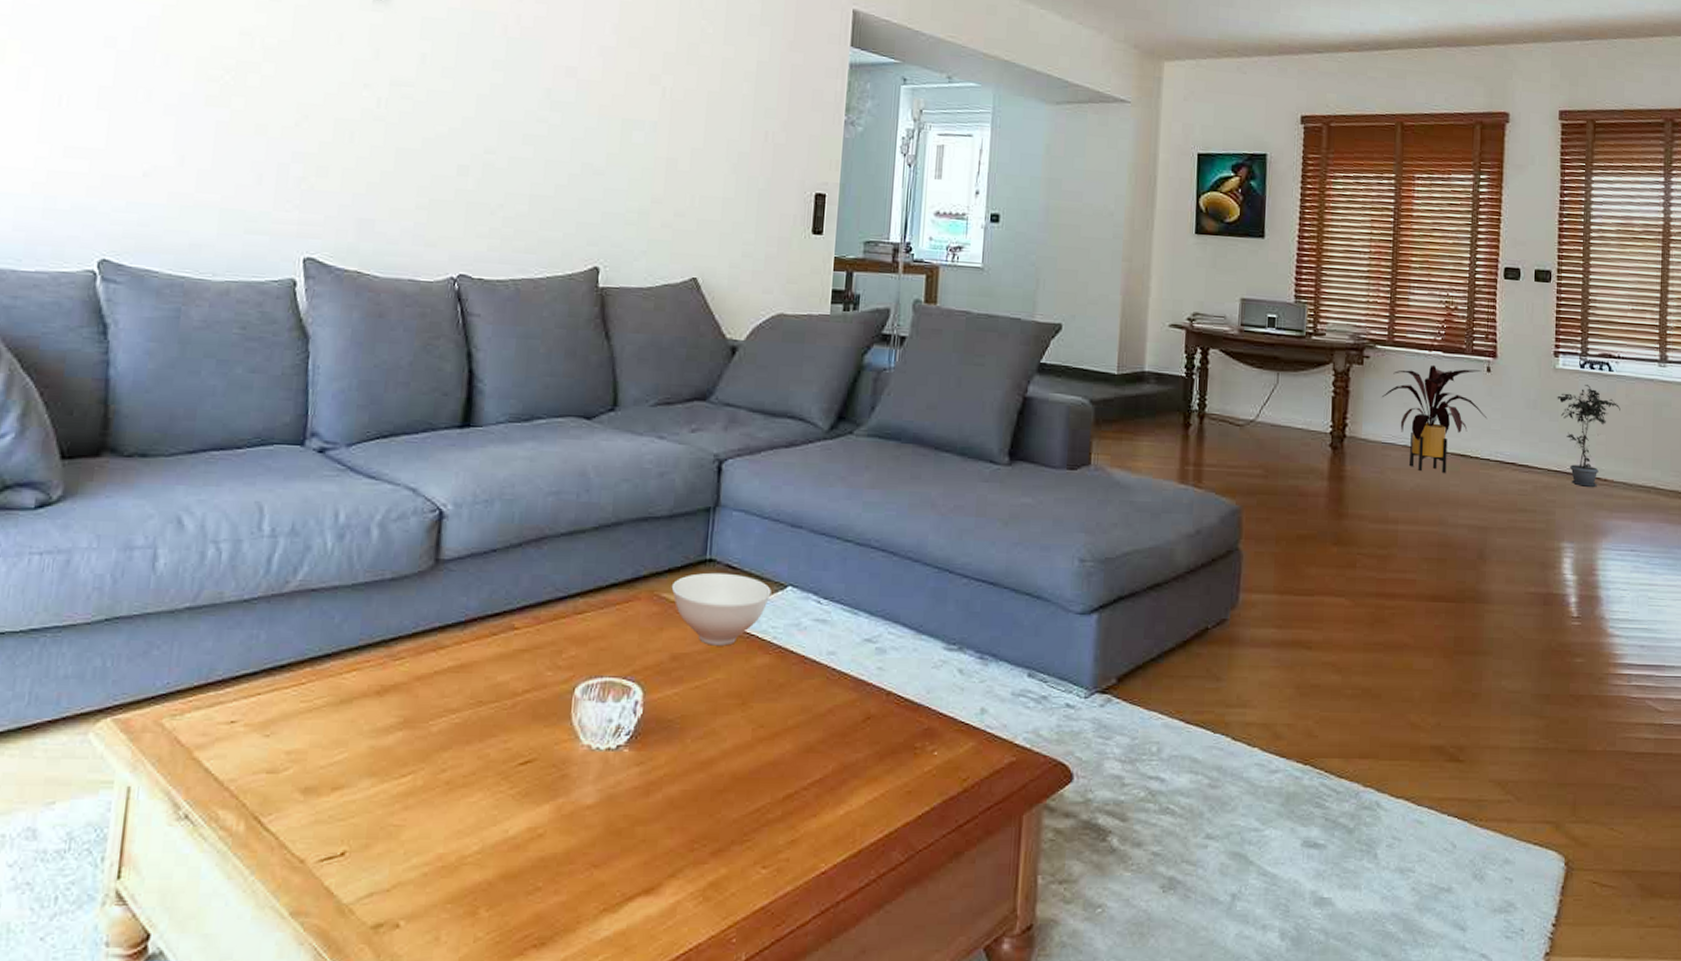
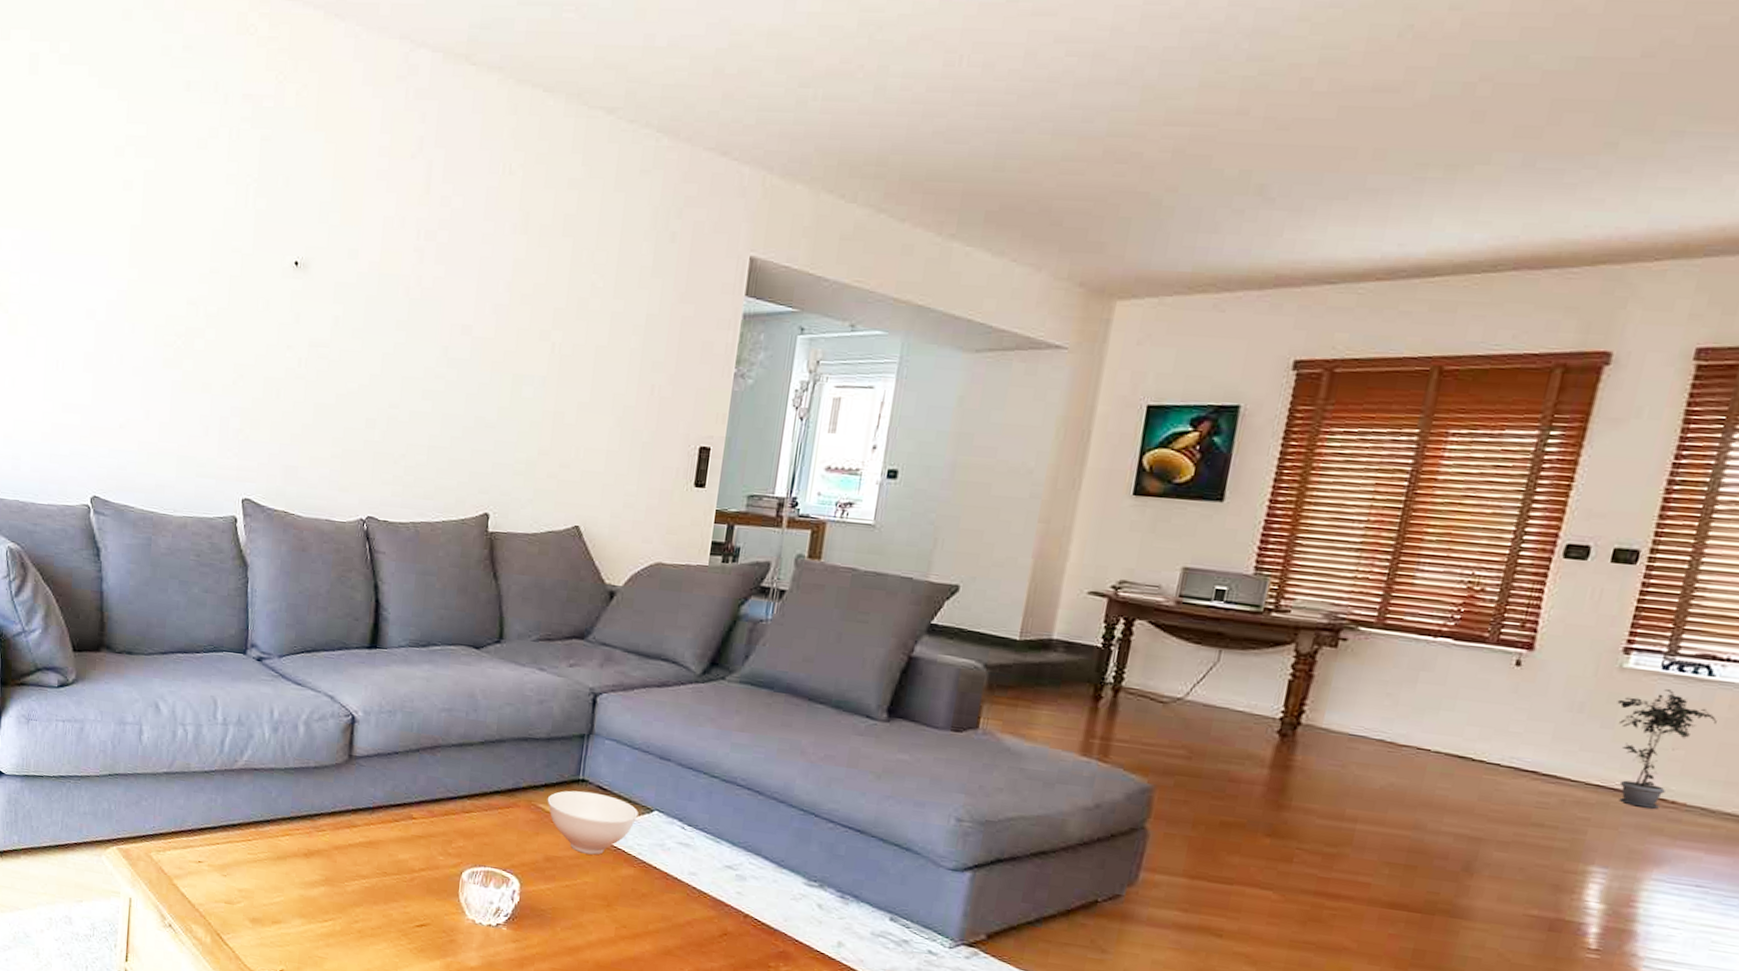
house plant: present [1381,364,1488,473] -> none [1356,653,1508,774]

